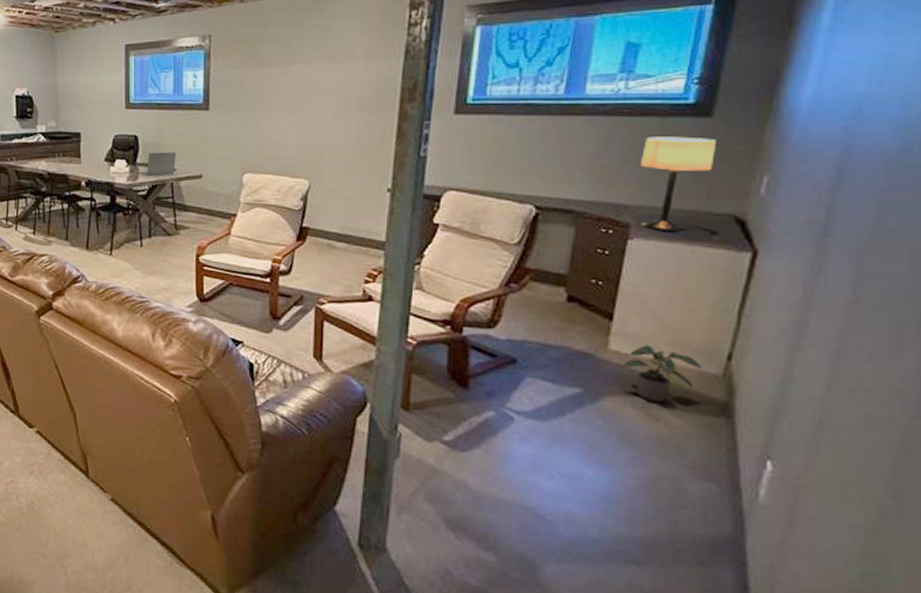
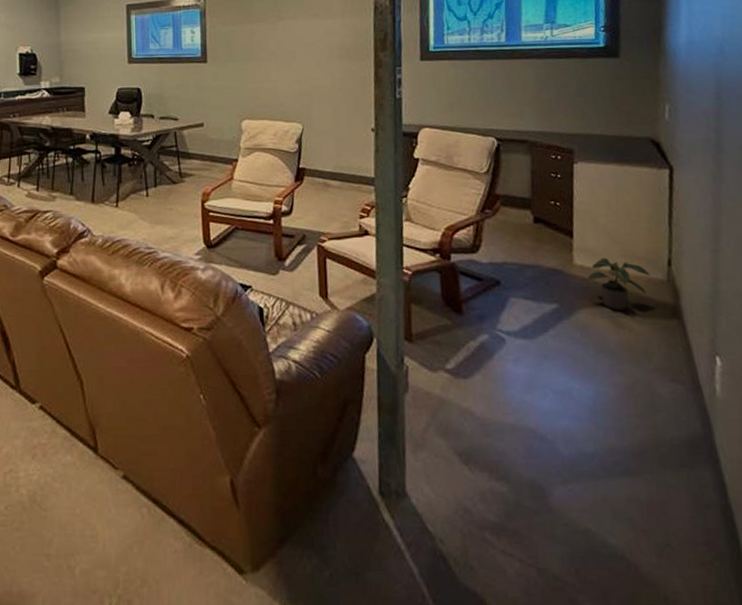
laptop: present [136,152,176,176] -> none [140,102,178,127]
table lamp: present [641,136,718,232] -> none [572,74,627,155]

